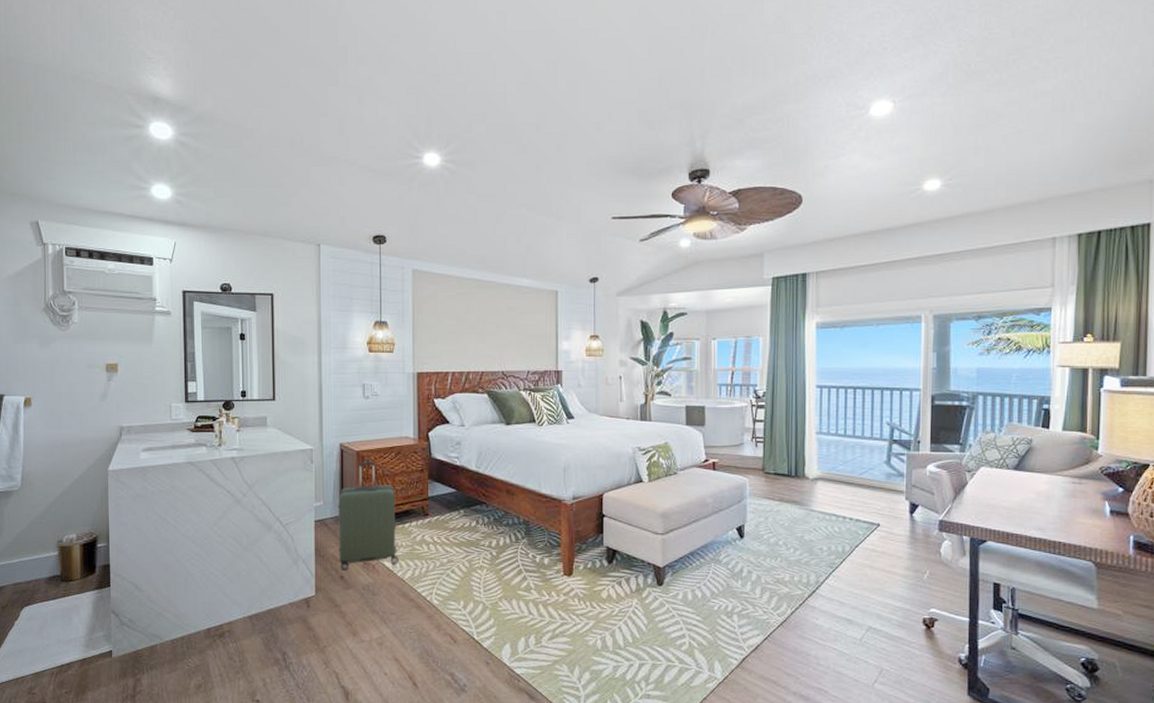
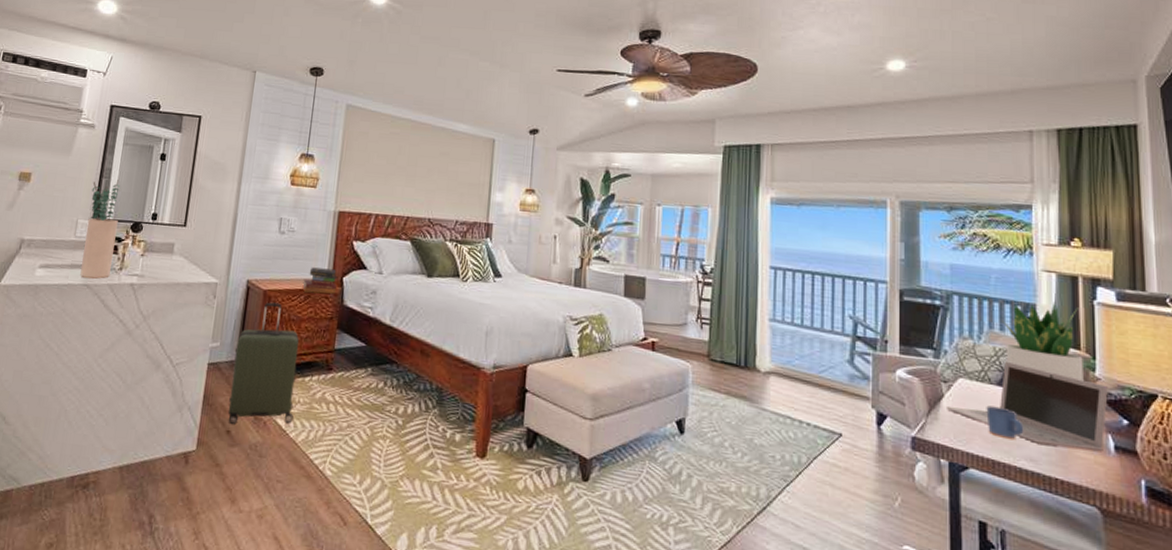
vase: none [179,362,210,457] -> present [80,180,120,280]
books: none [392,426,423,449] -> present [302,267,337,294]
laptop: none [970,448,1108,516] -> present [947,361,1108,451]
mug: none [1003,488,1035,513] -> present [986,405,1024,439]
planter: none [1020,393,1088,459] -> present [1002,302,1084,381]

